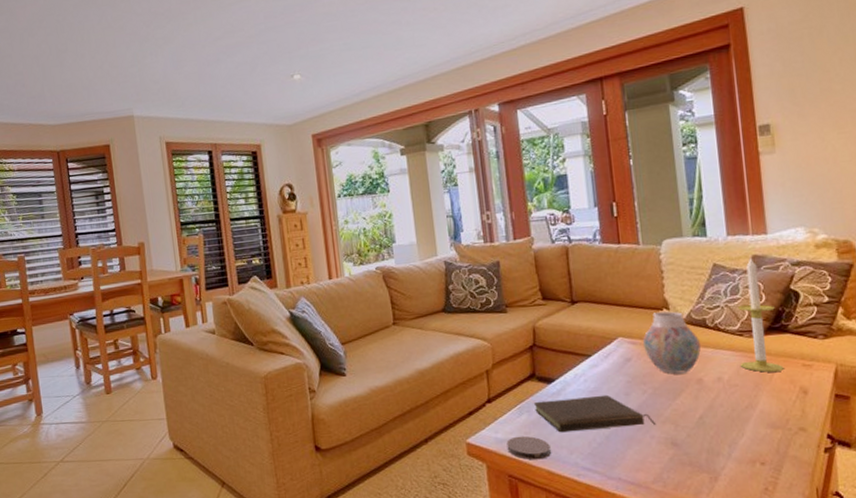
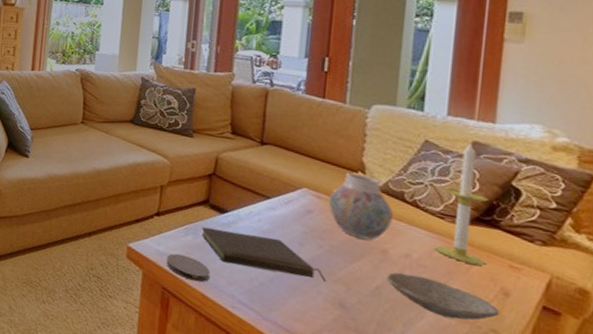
bowl: none [706,395,804,429] -> present [386,272,500,320]

